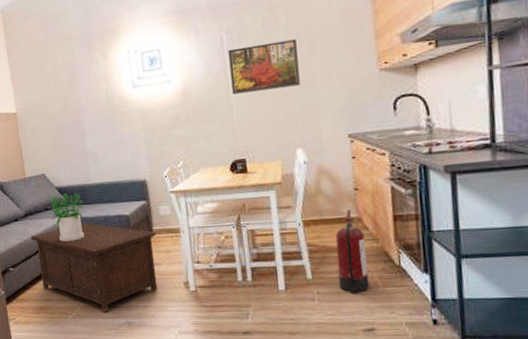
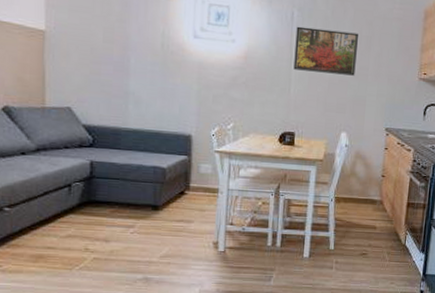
cabinet: present [31,223,158,313] -> none [40,169,192,266]
potted plant: present [48,192,84,242] -> none [69,133,115,187]
fire extinguisher: present [335,209,370,293] -> none [355,192,383,265]

